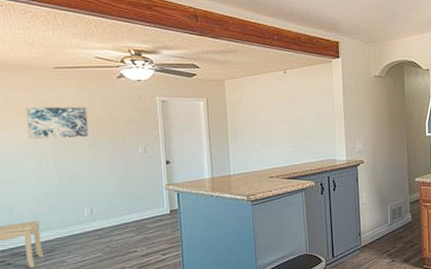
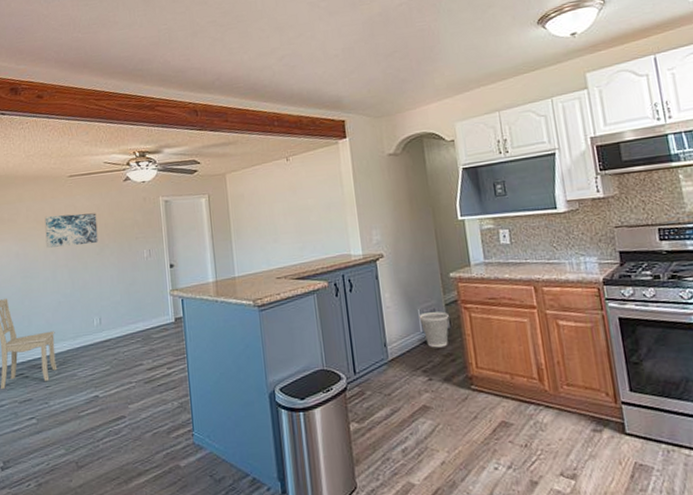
wastebasket: none [388,208,412,237] -> present [419,311,449,348]

